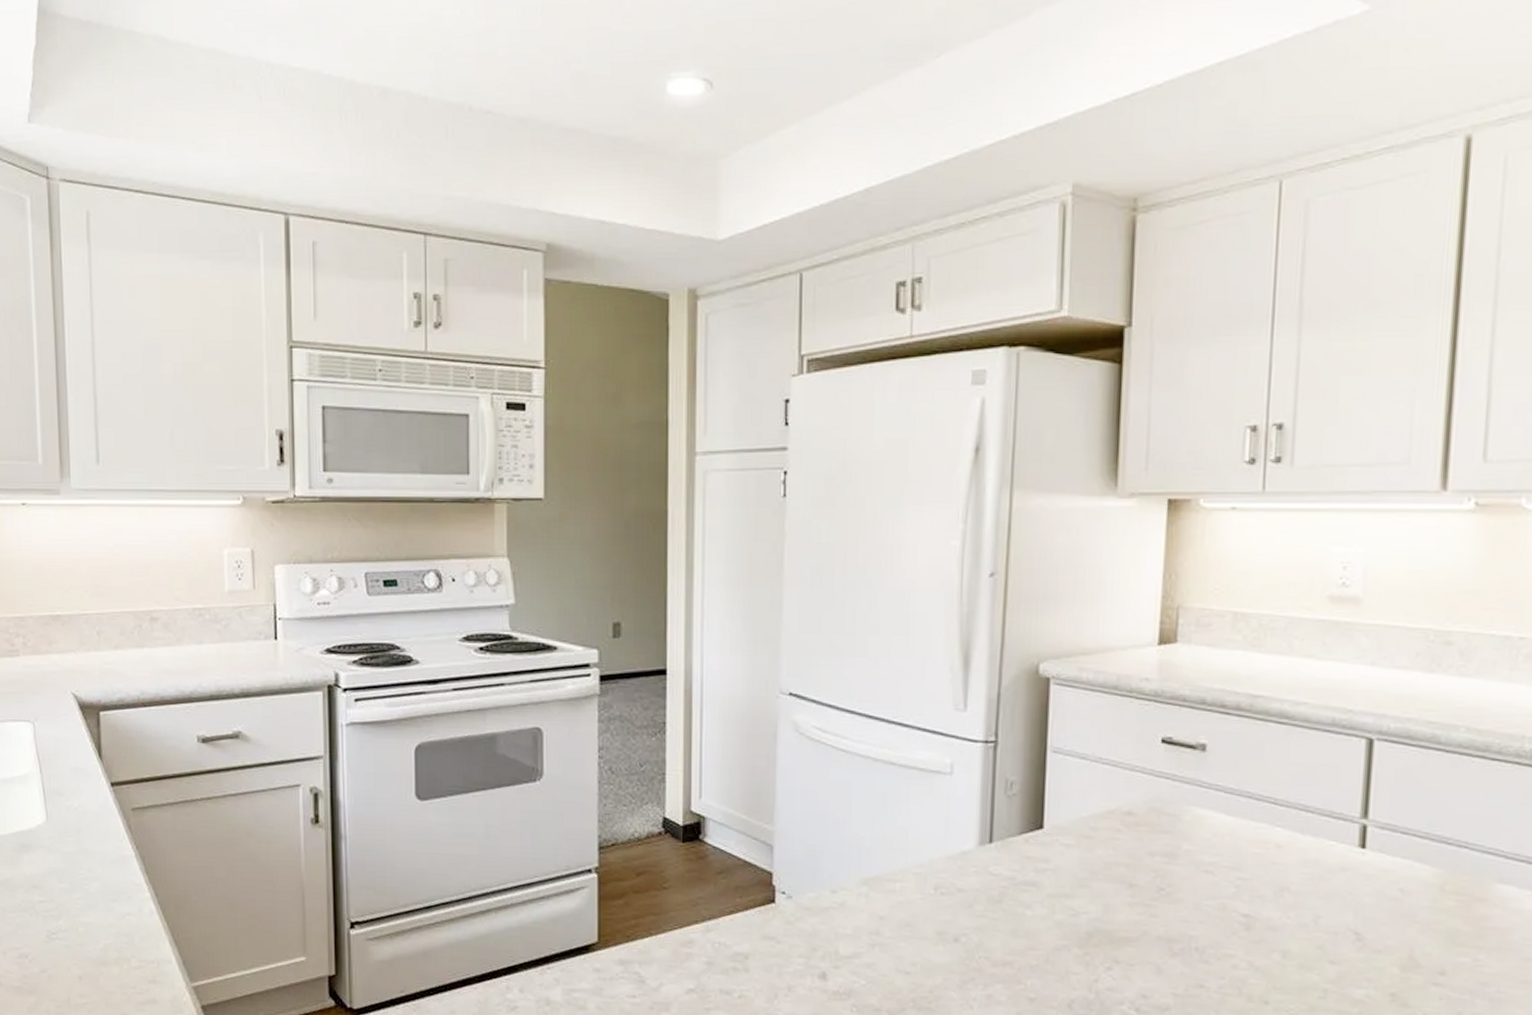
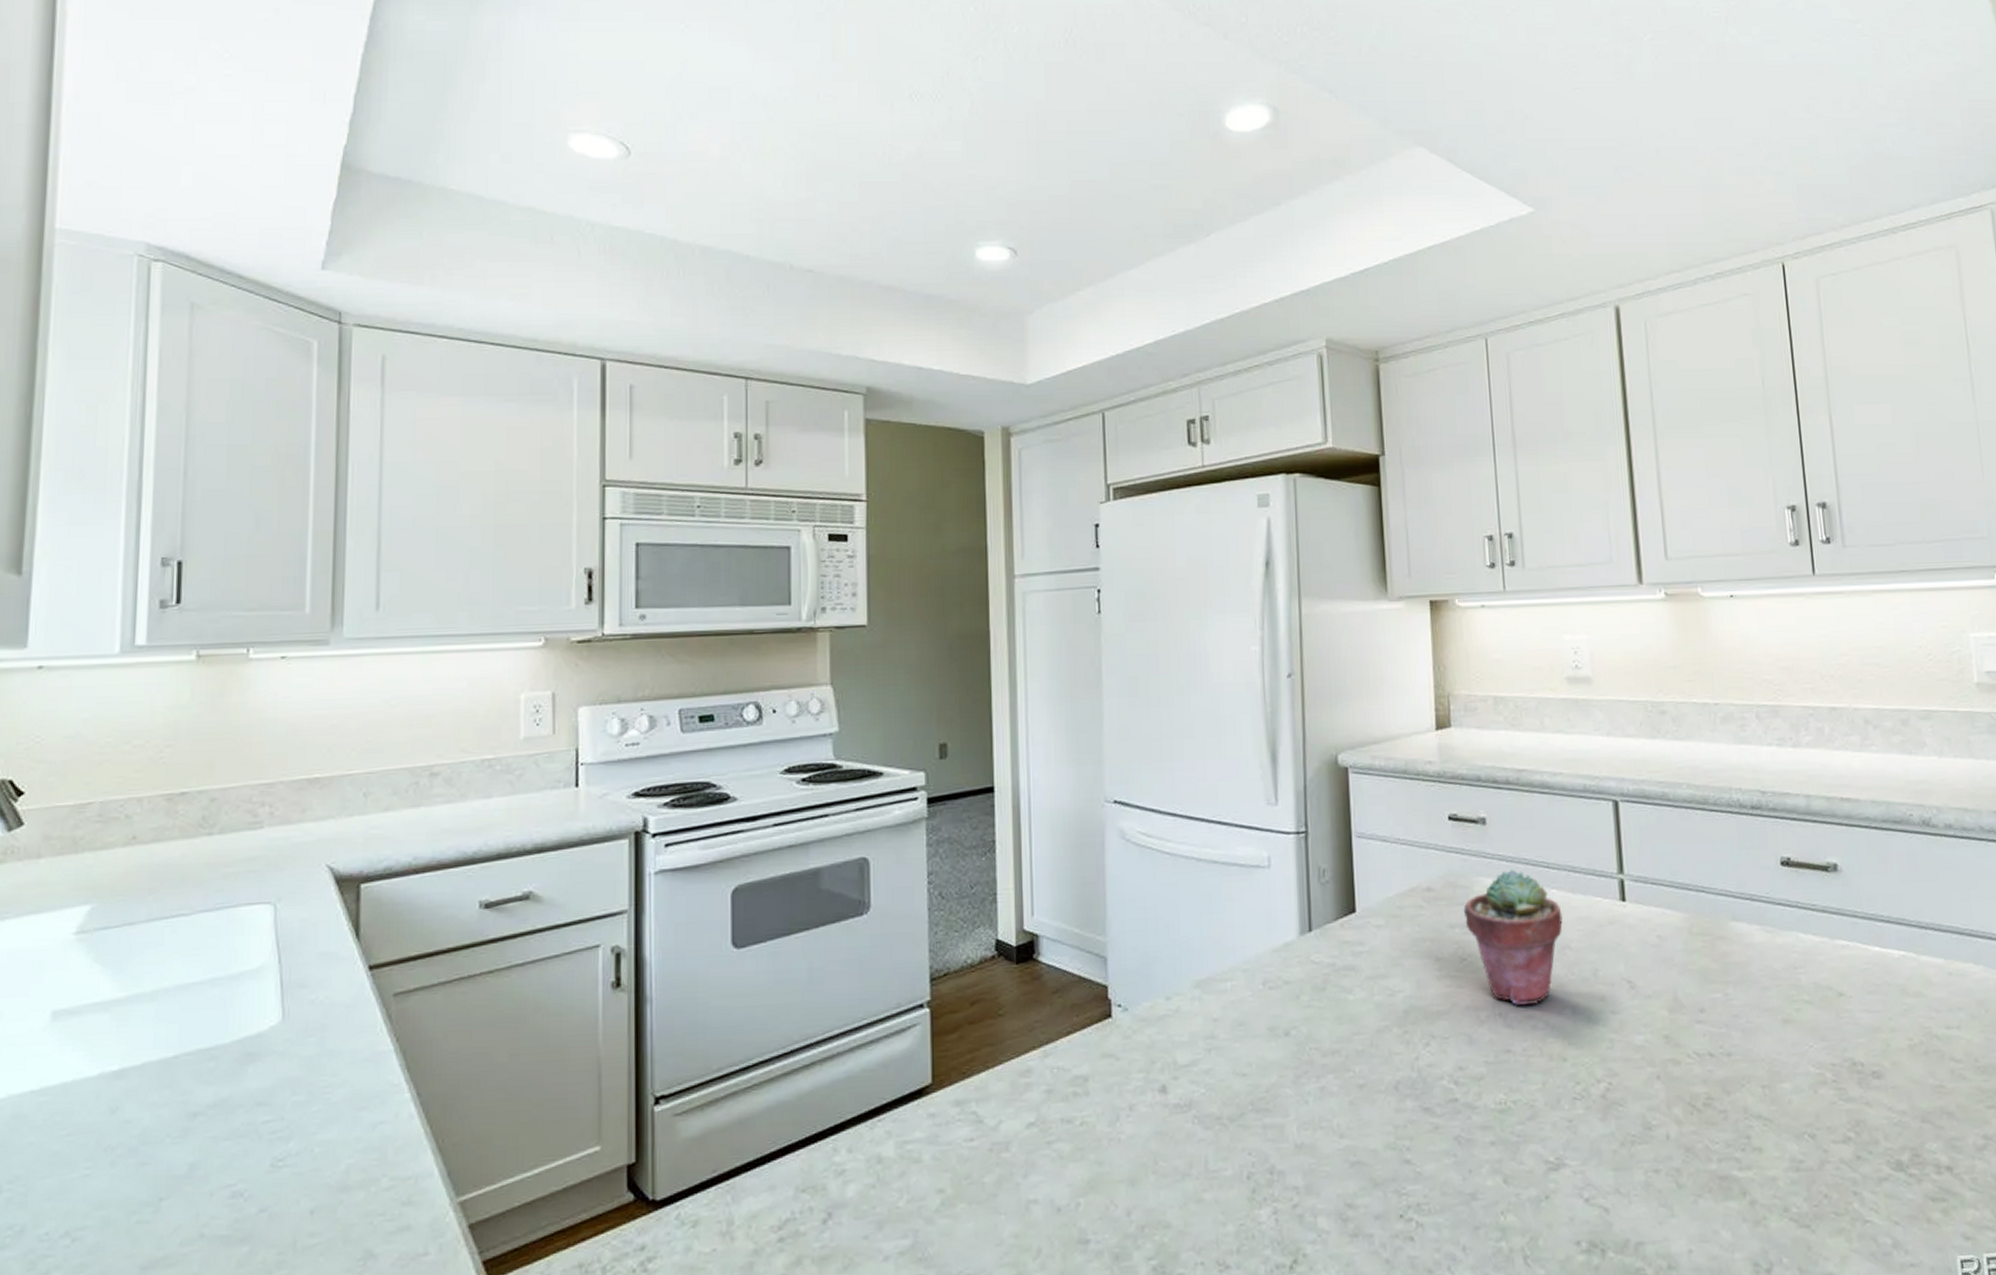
potted succulent: none [1167,801,1285,944] -> present [1463,869,1563,1005]

